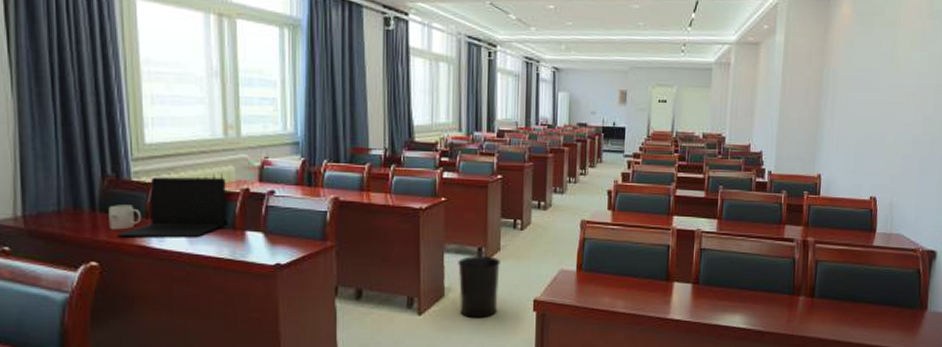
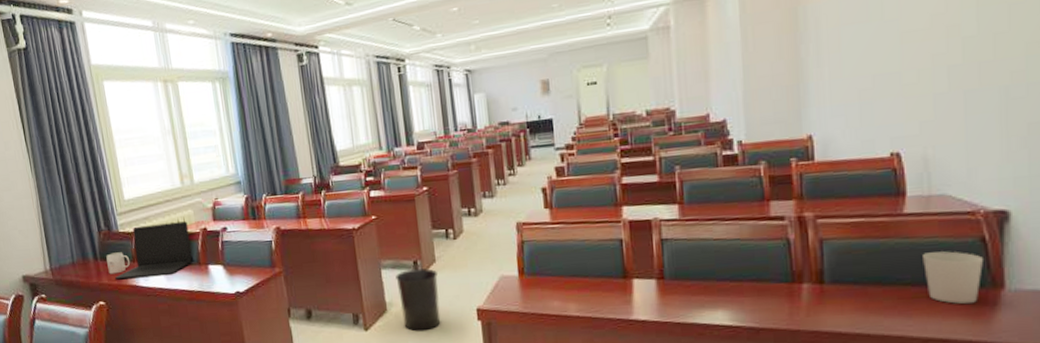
dixie cup: none [880,278,917,320] -> present [923,251,983,304]

